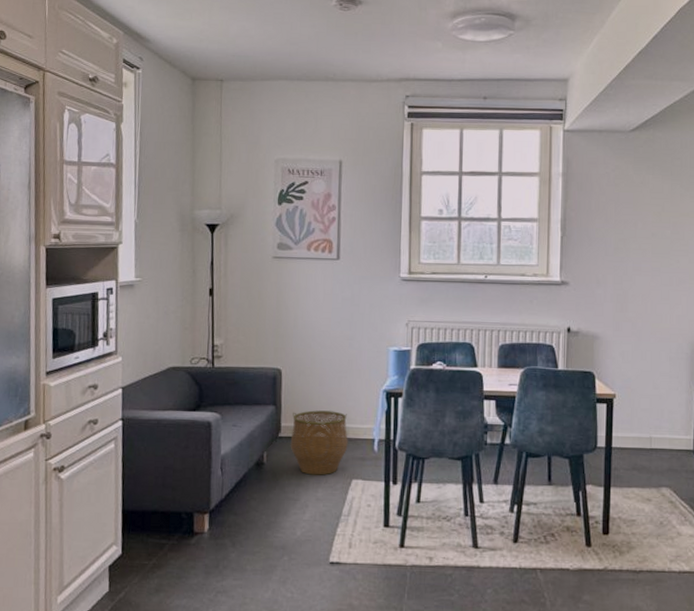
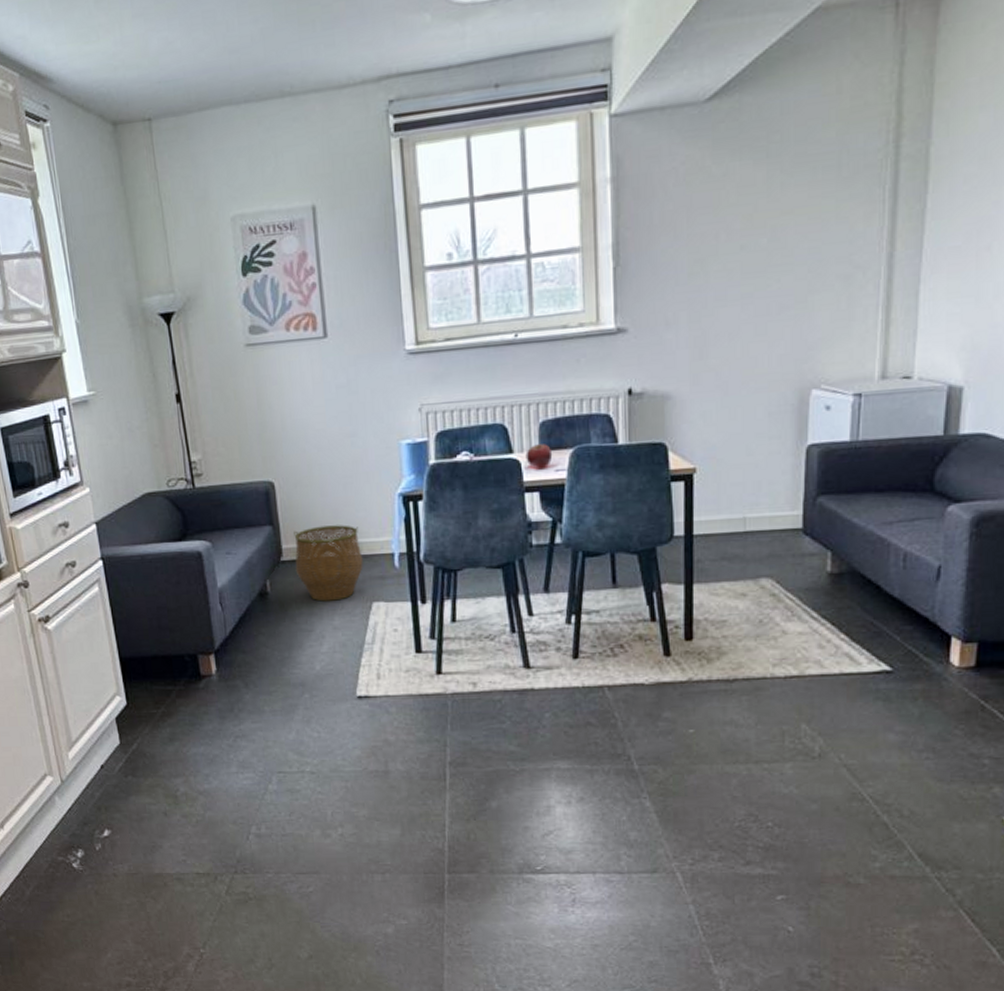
fruit: none [486,362,508,383] -> present [525,444,553,470]

